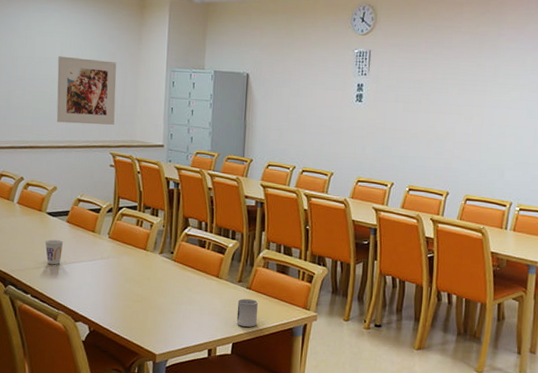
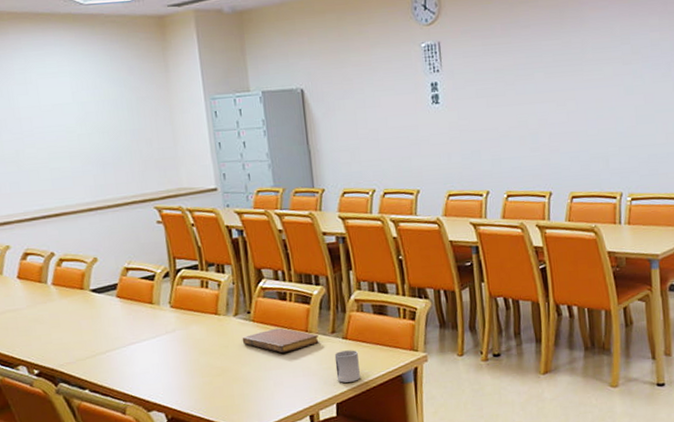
cup: present [45,239,64,265] -> none [94,319,118,351]
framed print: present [56,56,116,125] -> none [70,97,153,181]
notebook: none [162,270,227,292] -> present [242,327,319,353]

